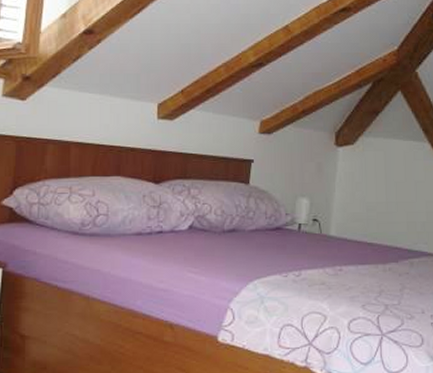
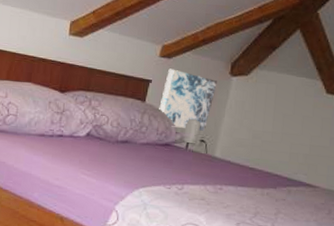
wall art: none [265,145,323,209] -> present [159,68,217,131]

